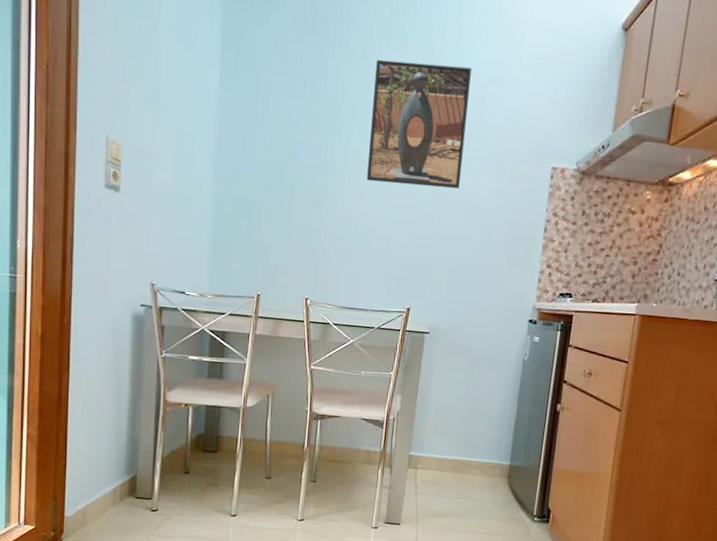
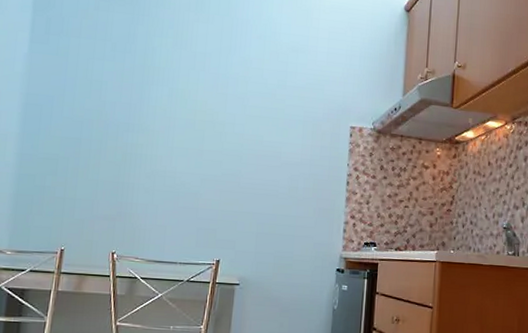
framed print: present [366,59,471,189] -> none [175,28,273,145]

